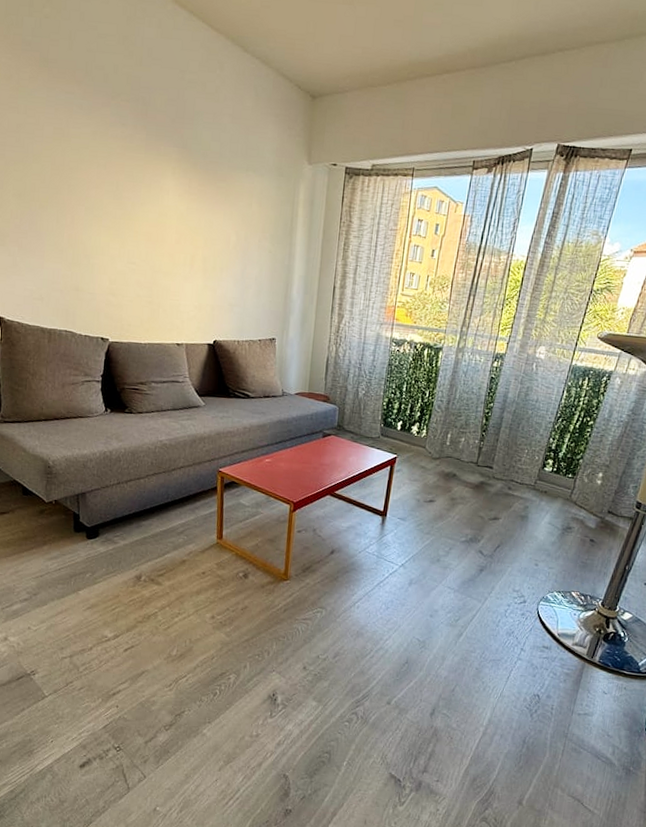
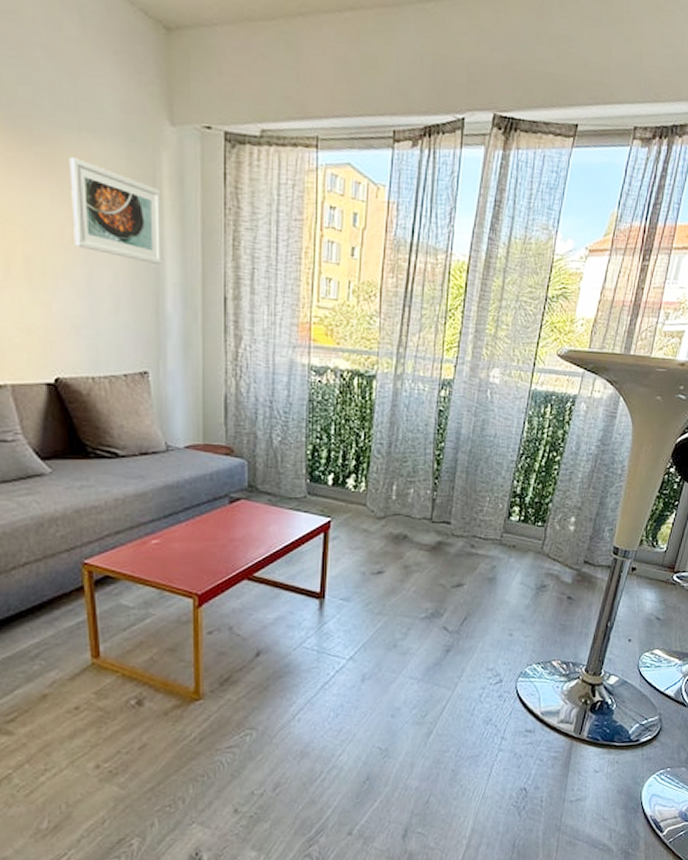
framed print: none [236,189,296,262] -> present [69,157,162,264]

